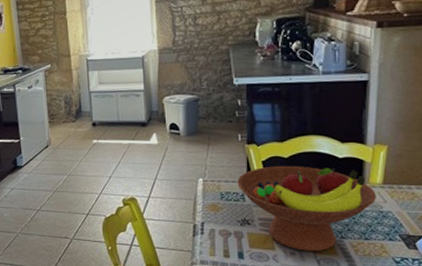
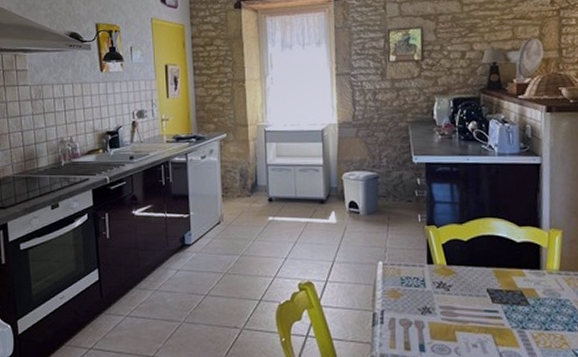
fruit bowl: present [237,165,376,252] -> none [417,249,554,344]

